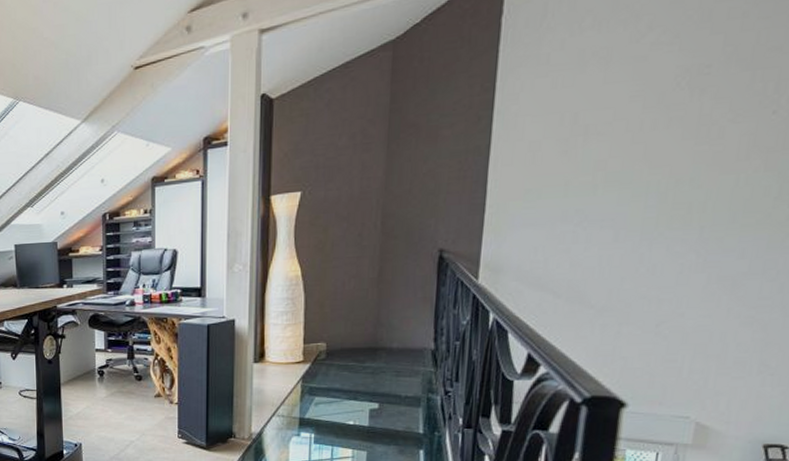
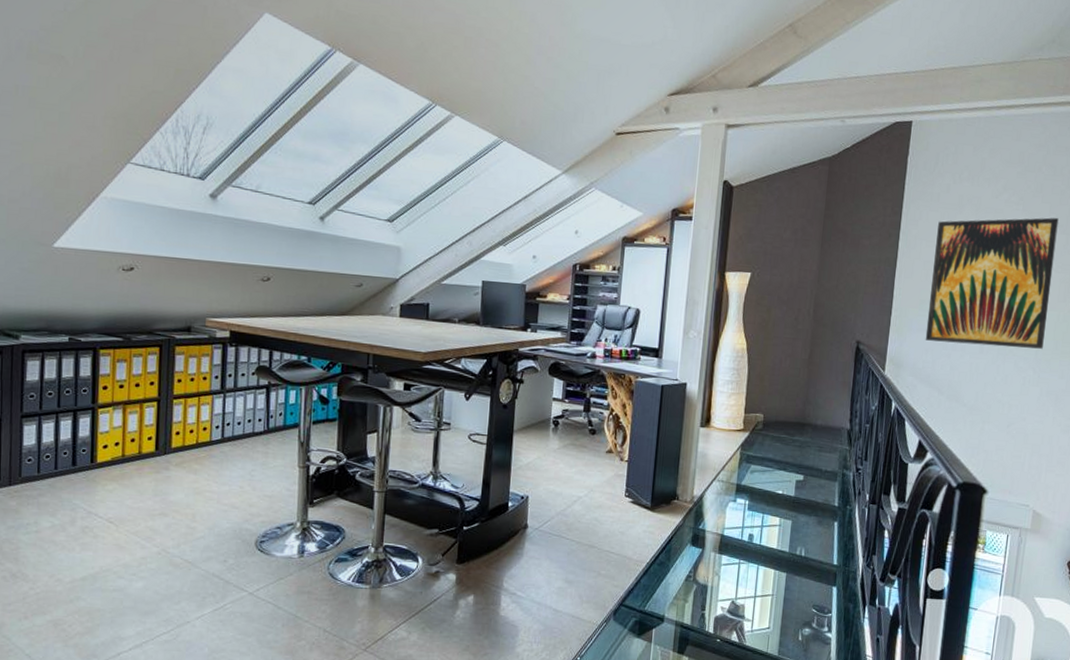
wall art: none [533,49,739,237] -> present [925,217,1059,349]

